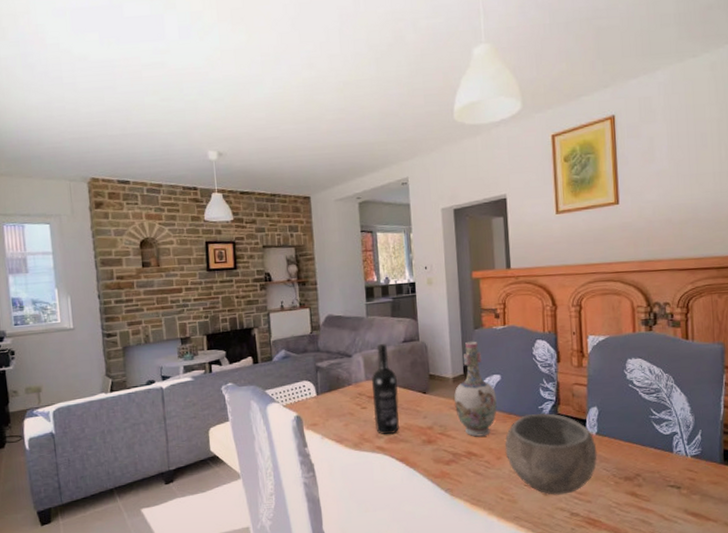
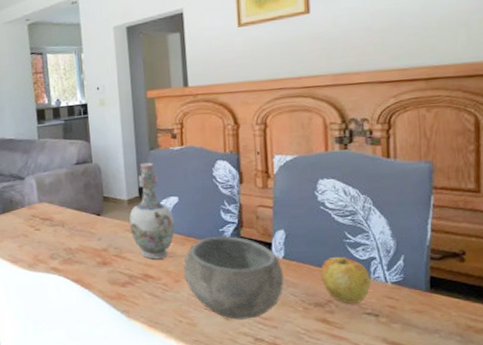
wine bottle: present [371,344,399,435] -> none [44,166,73,257]
apple: none [629,432,674,477] -> present [320,256,371,304]

